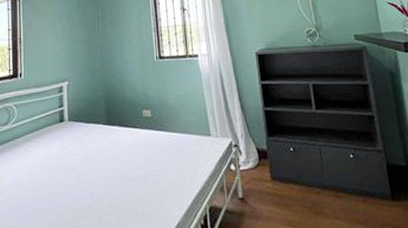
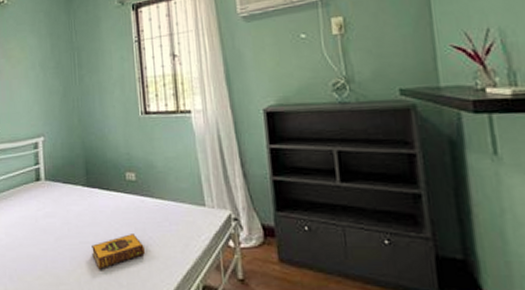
hardback book: none [111,165,159,201] -> present [92,234,145,270]

